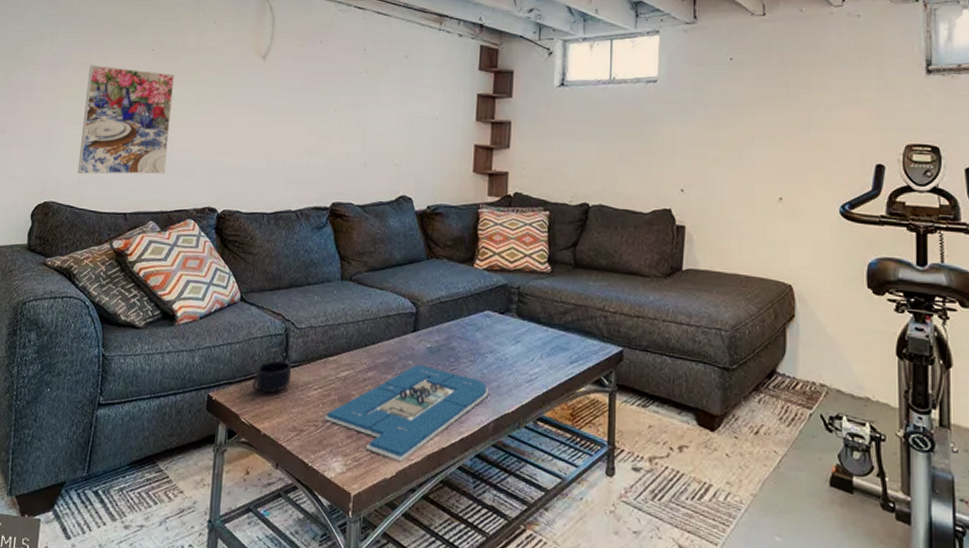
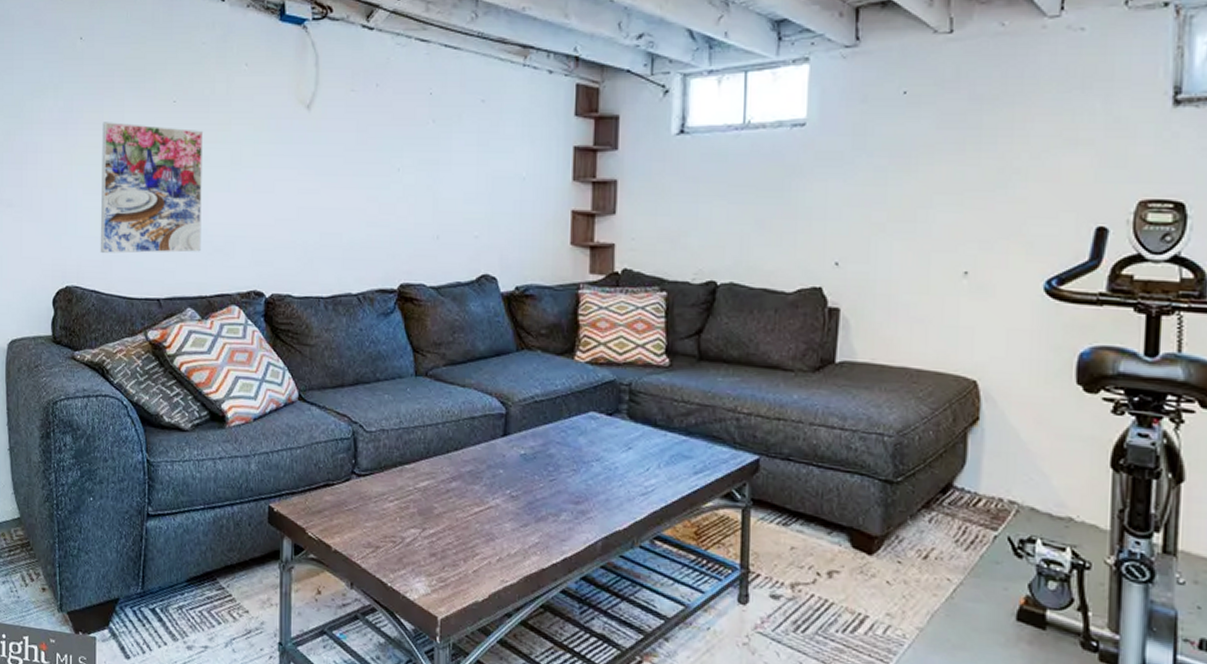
mug: present [253,361,292,393] -> none [319,468,363,505]
board game: present [324,364,489,462] -> none [403,473,596,584]

